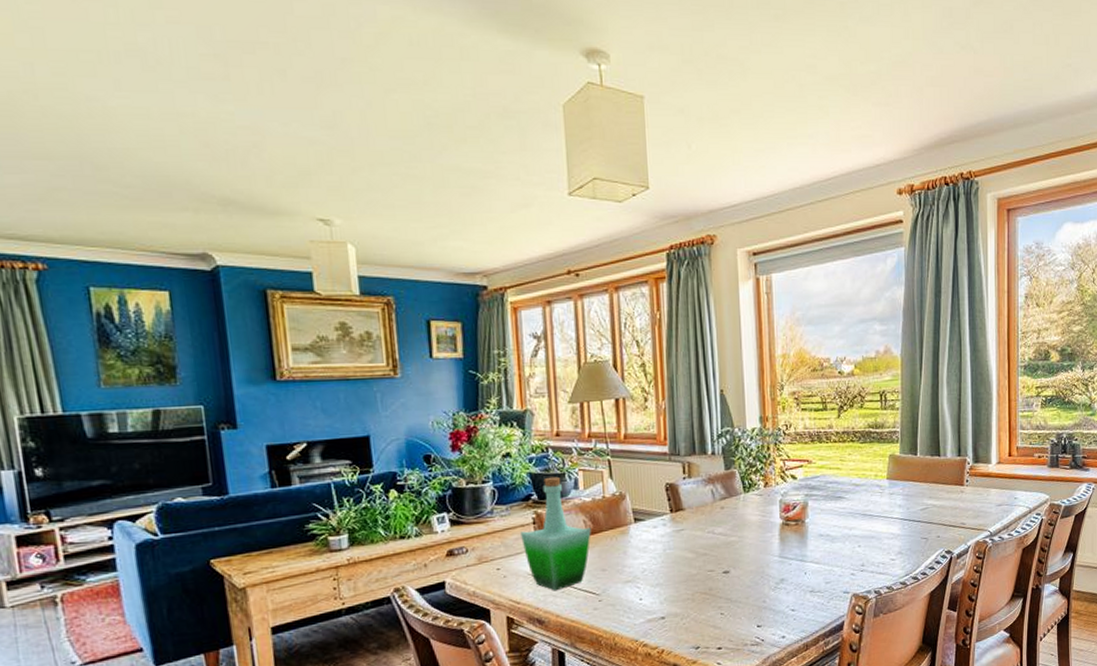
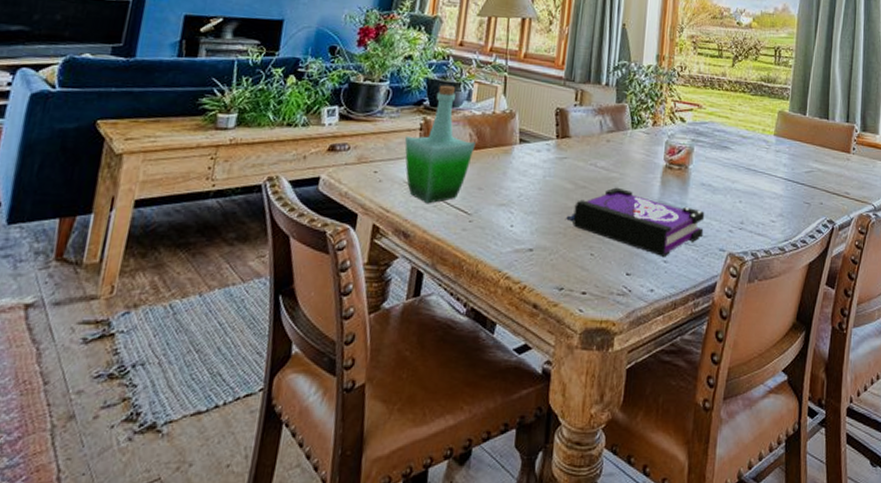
board game: none [692,550,827,606] -> present [566,187,705,256]

